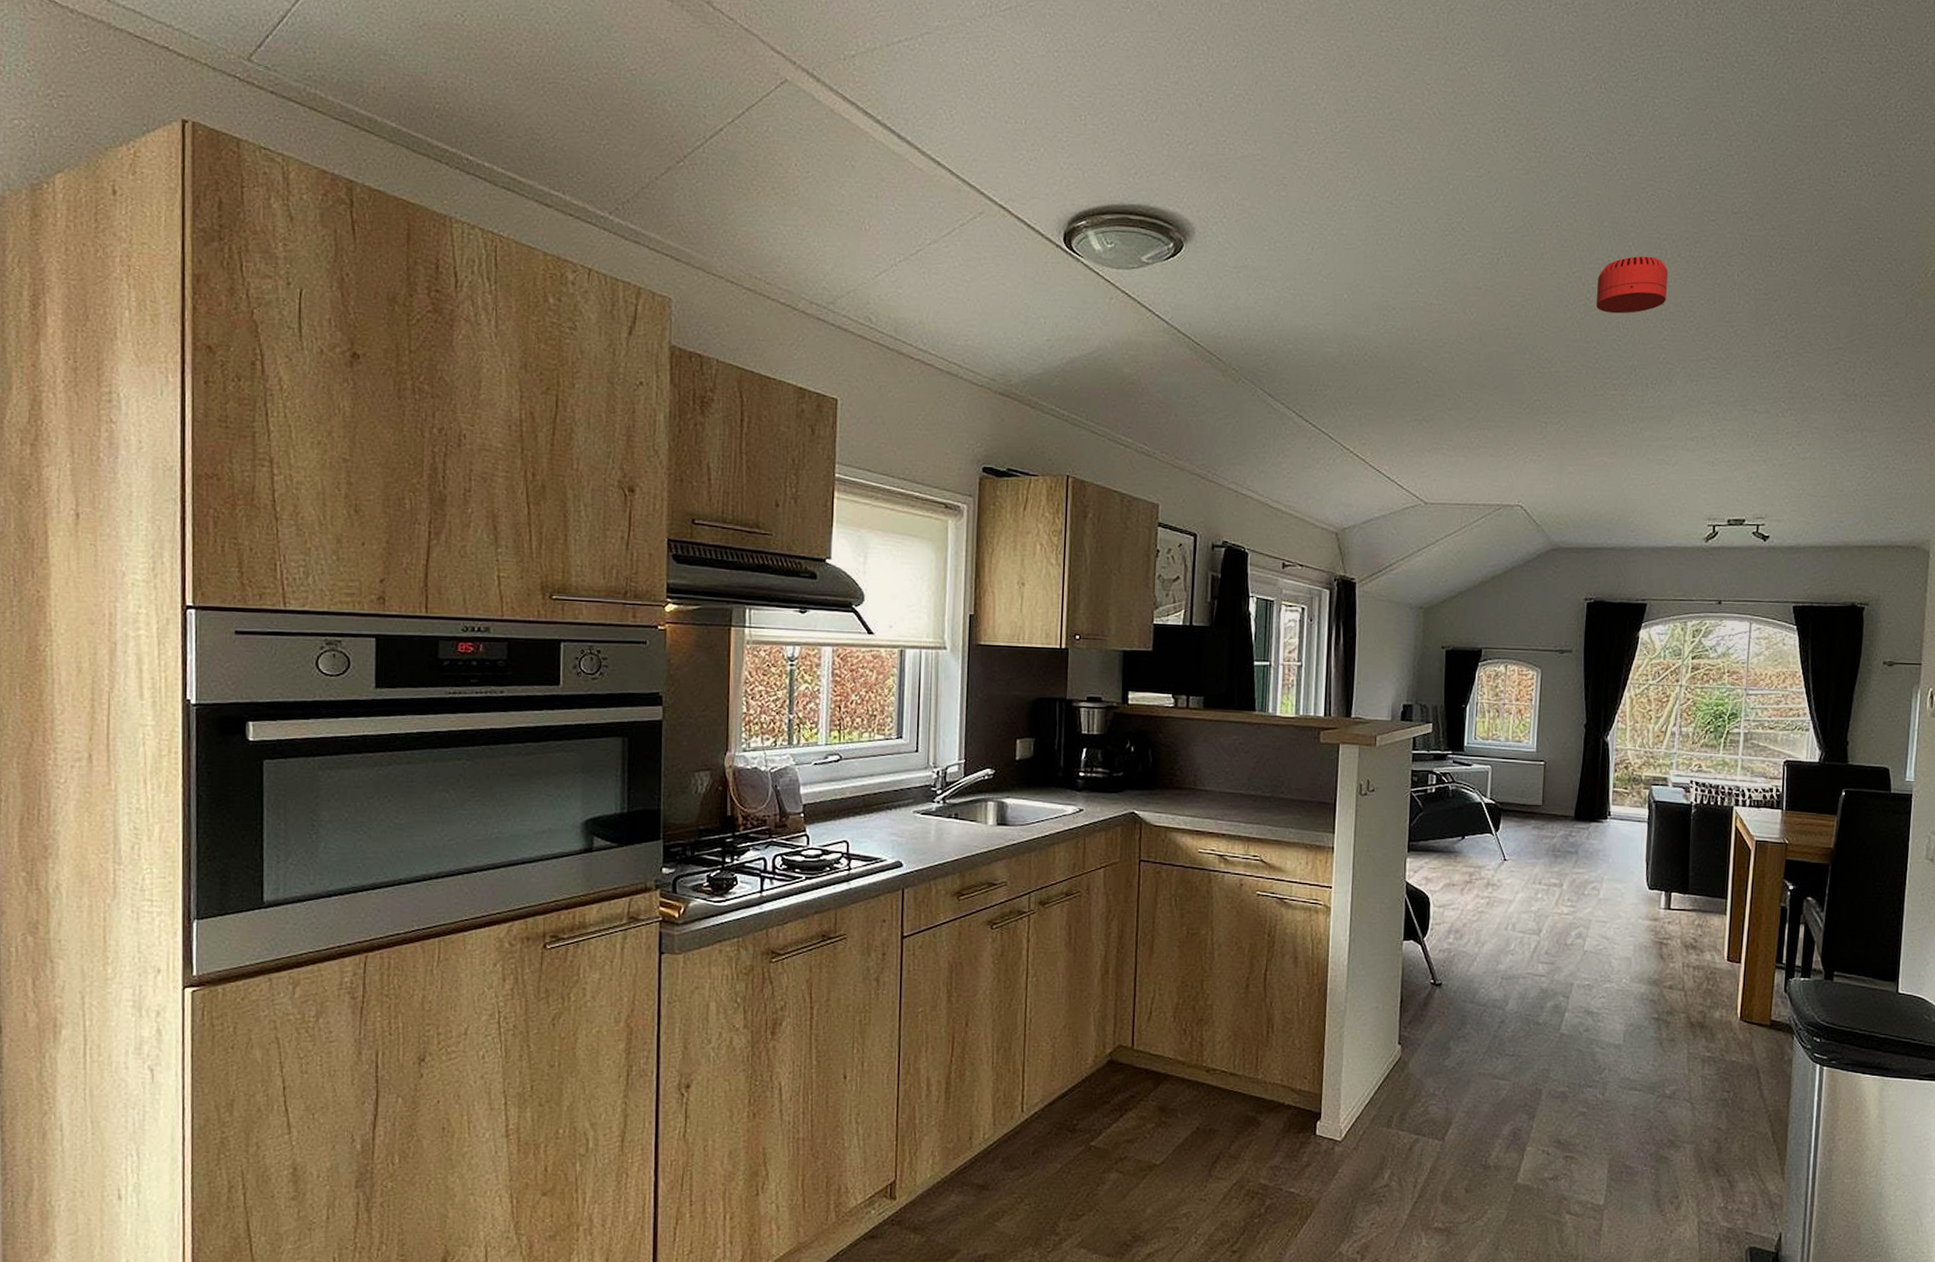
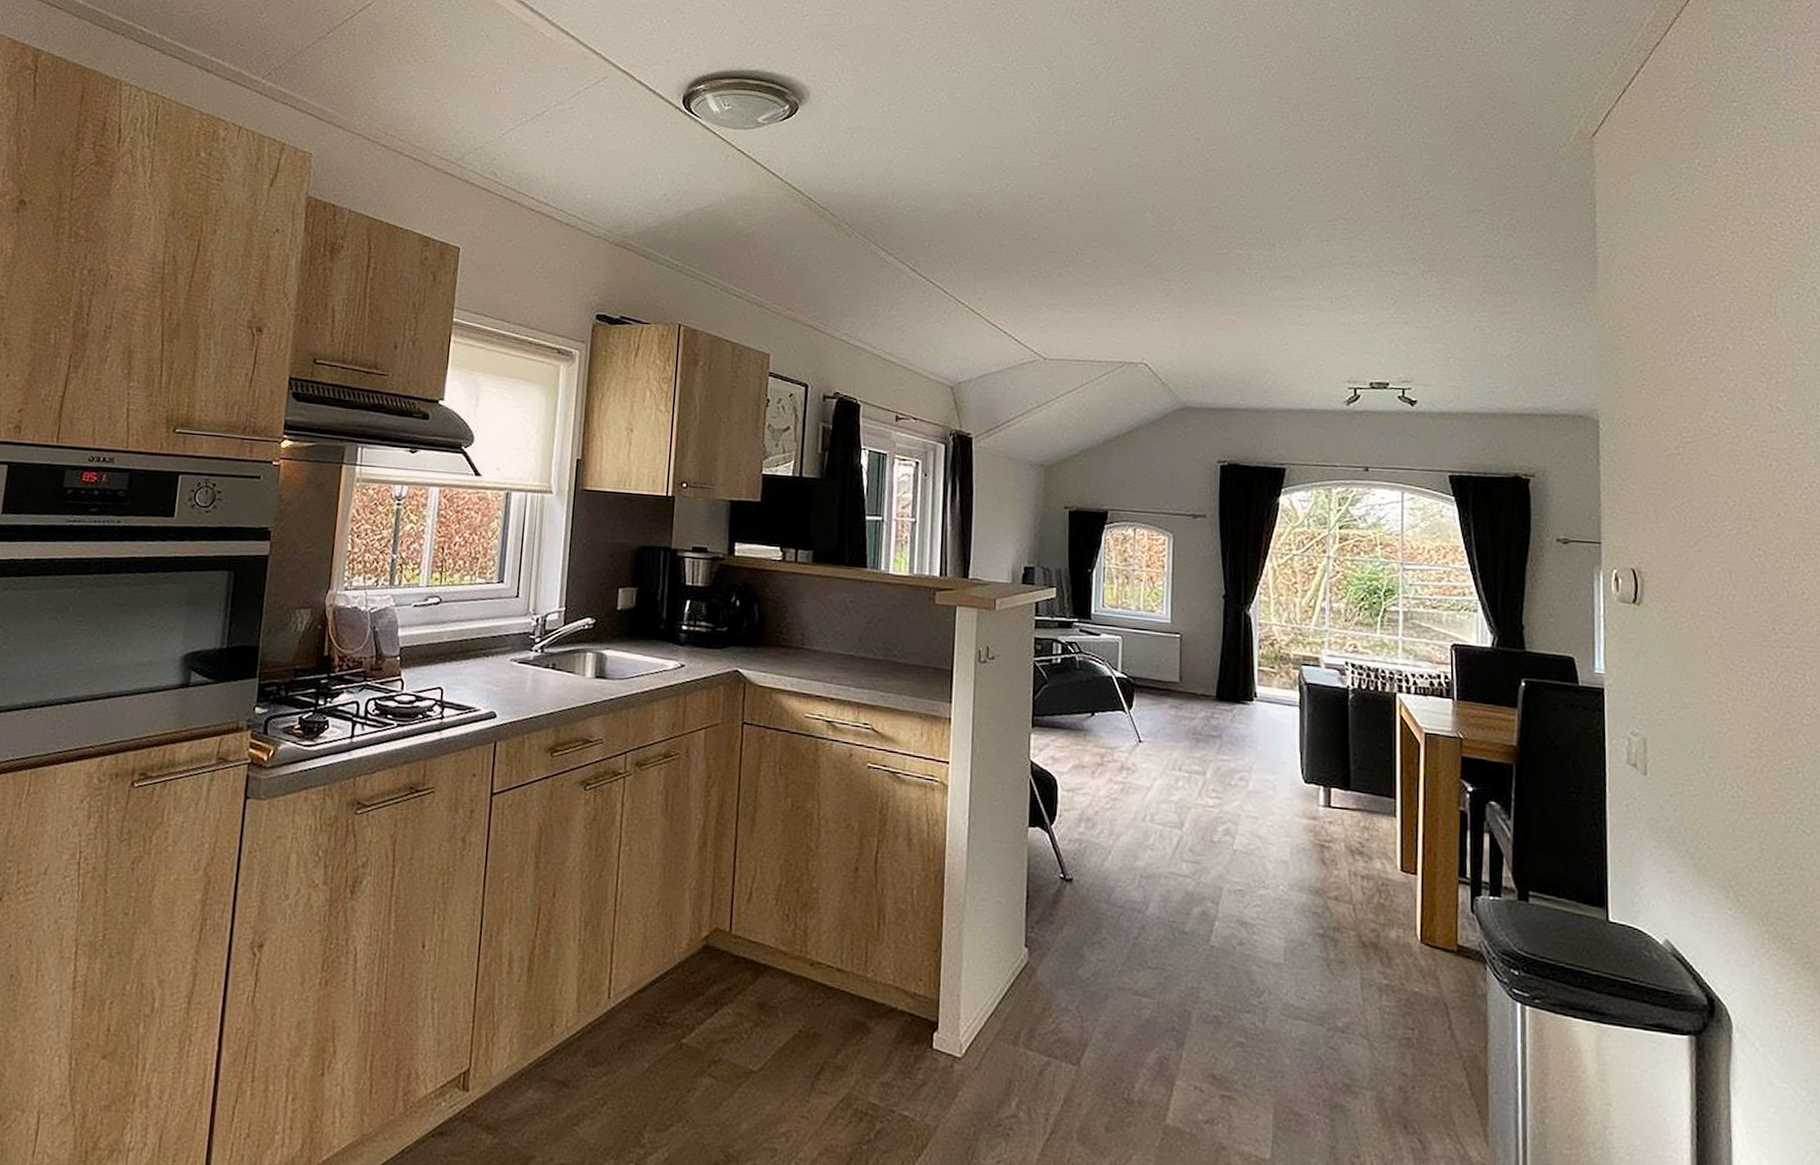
smoke detector: present [1596,256,1668,314] -> none [1217,119,1290,175]

